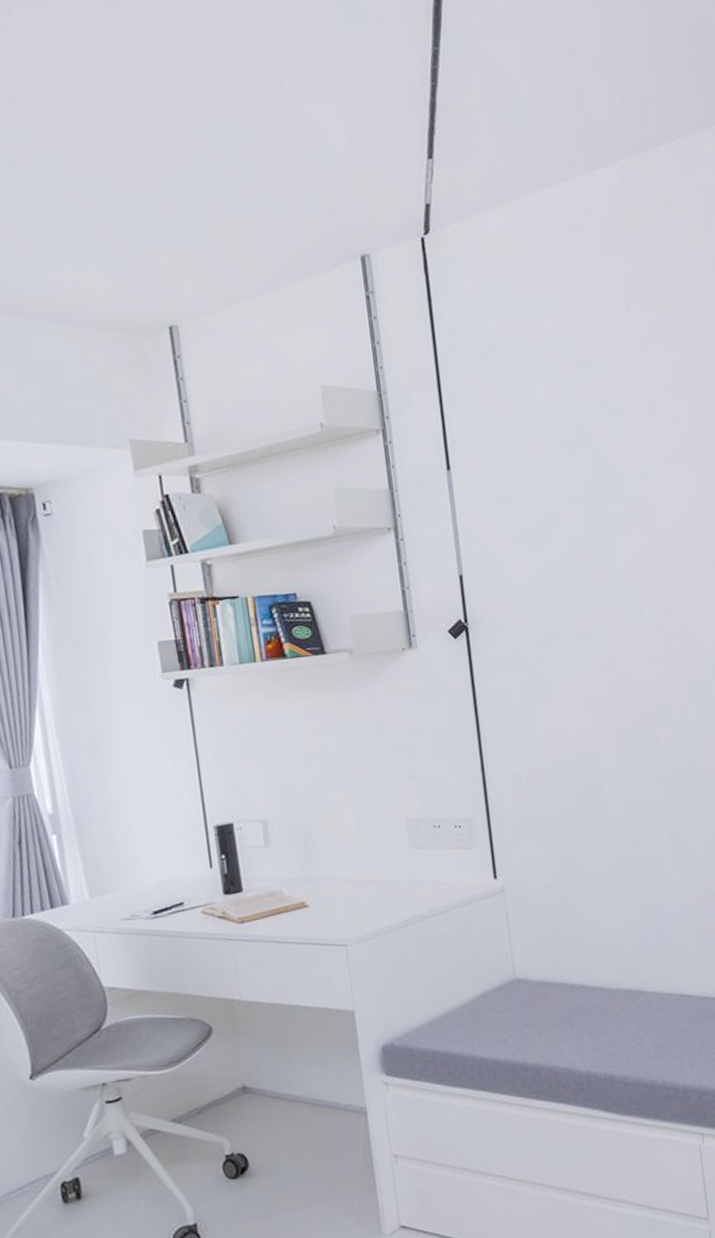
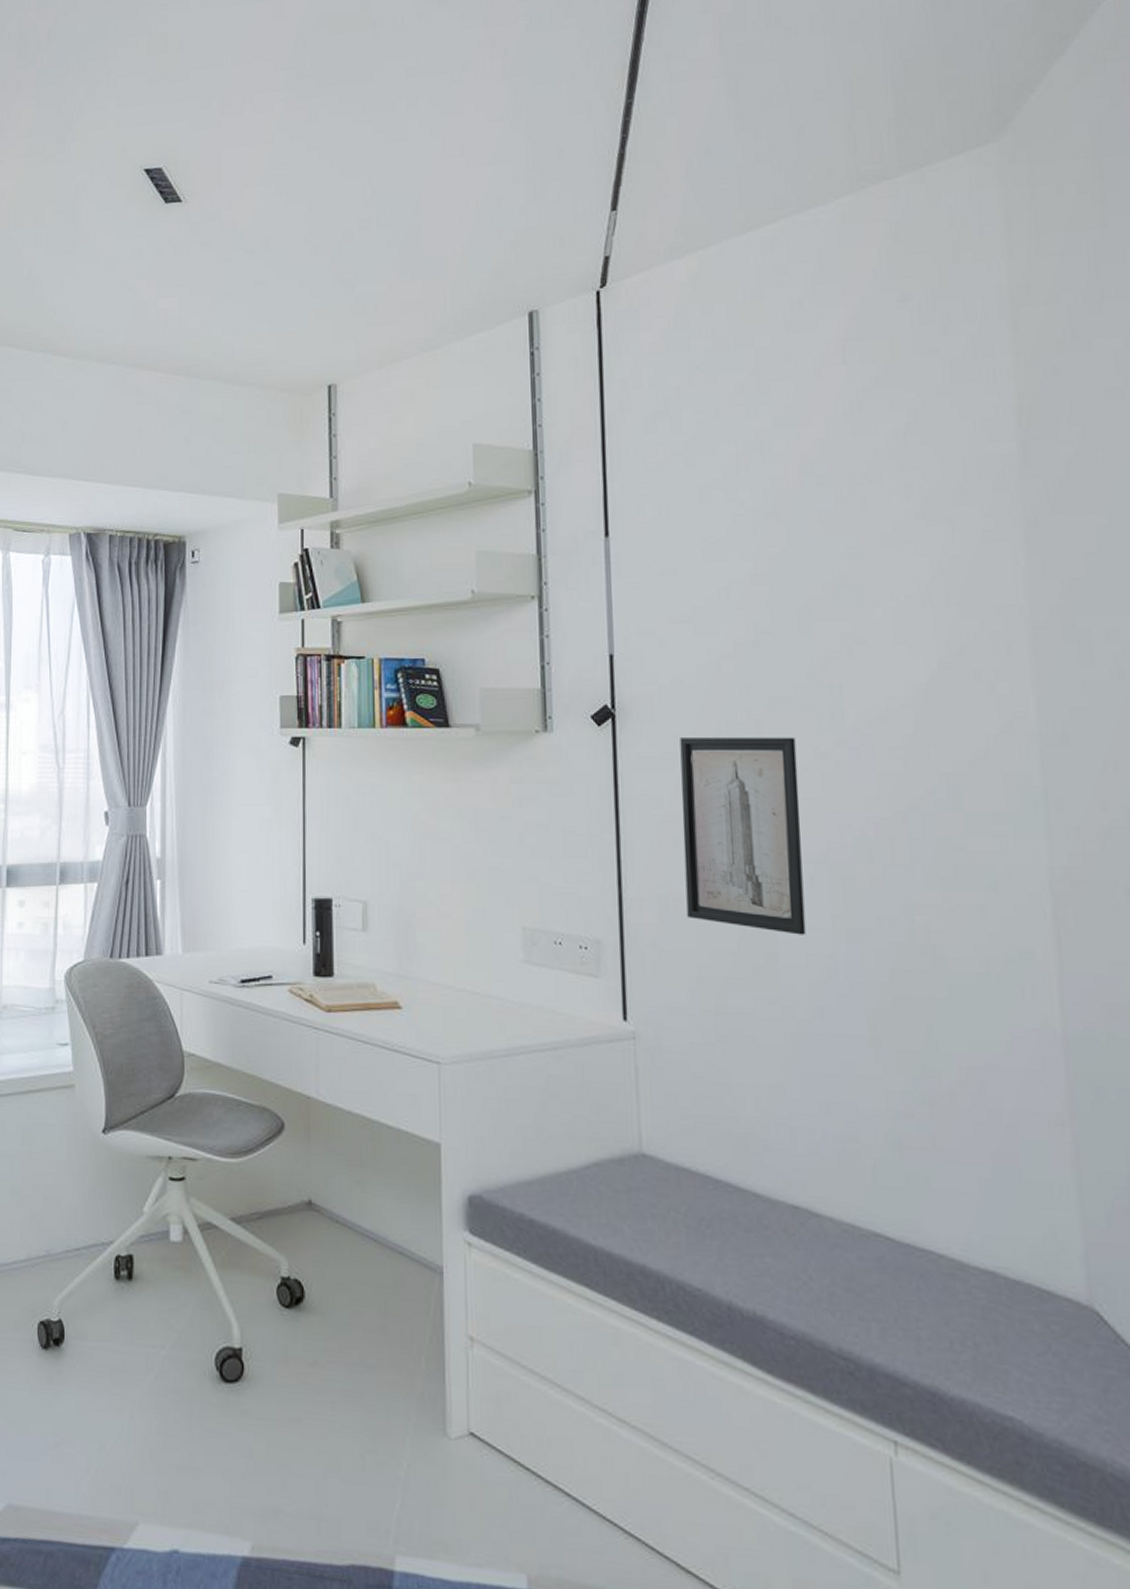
wall art: none [521,631,625,789] -> present [680,737,806,935]

